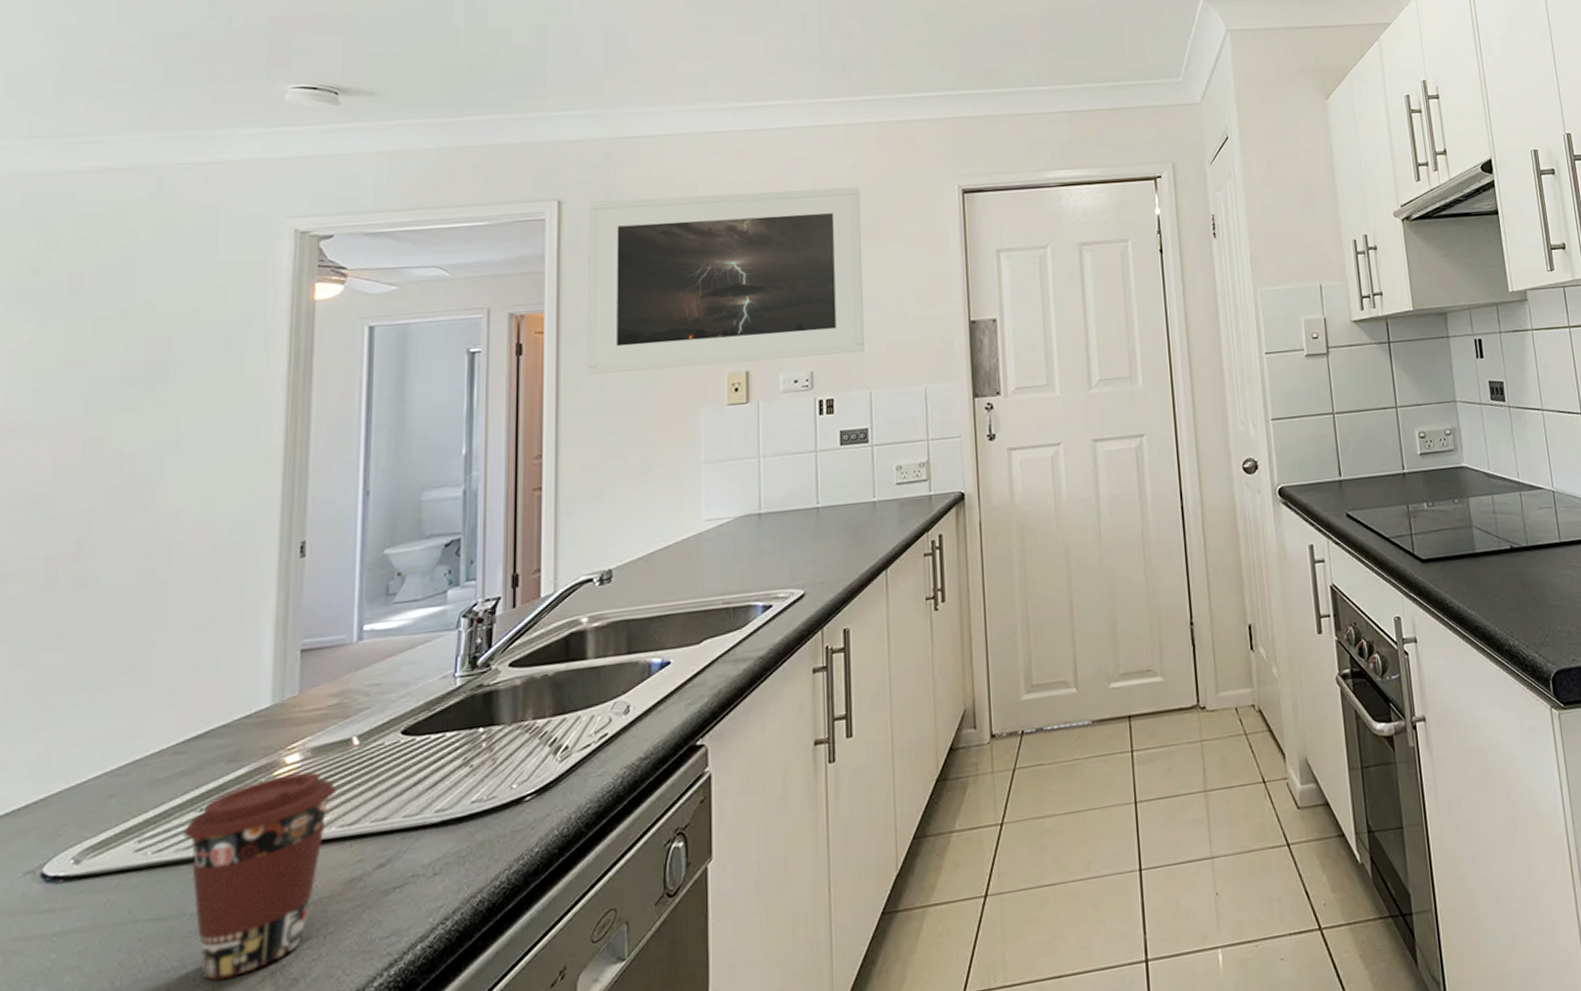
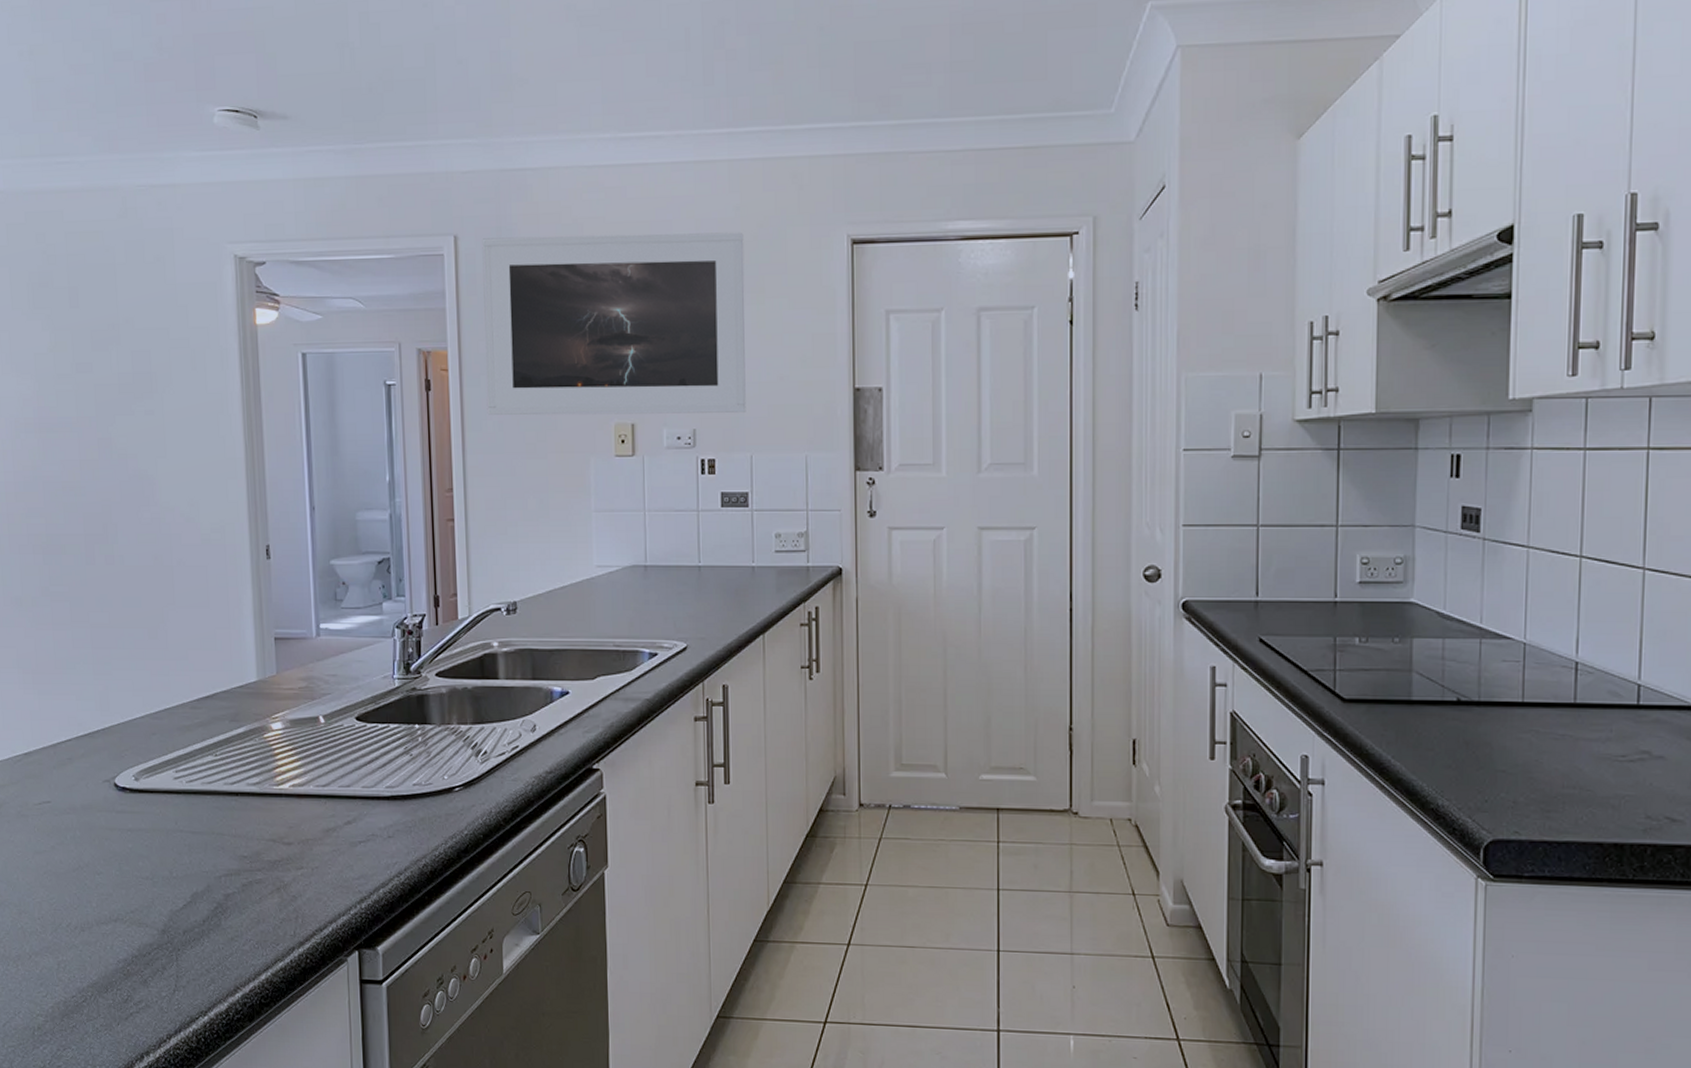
coffee cup: present [183,772,336,981] -> none [206,737,311,886]

